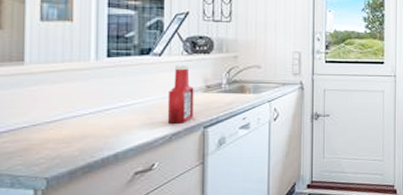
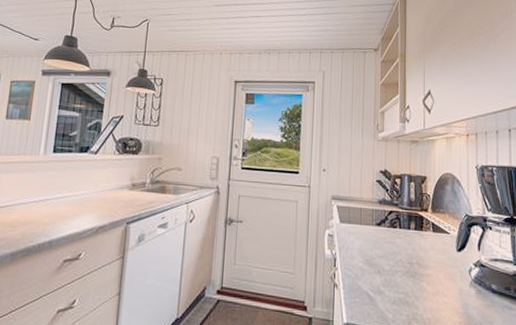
ketchup bottle: present [167,64,194,124] -> none [96,162,121,218]

